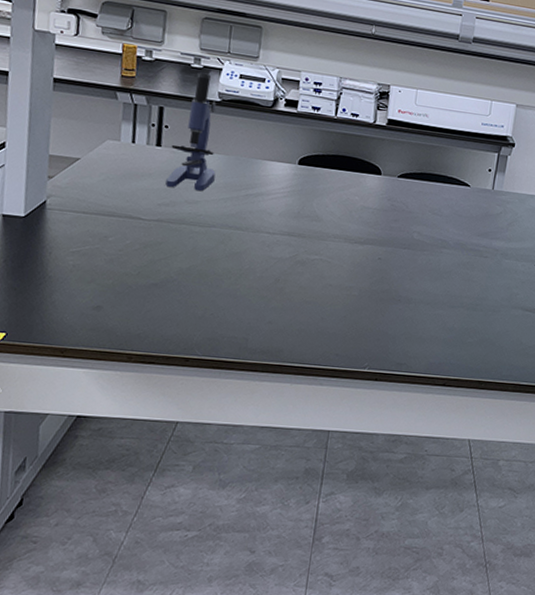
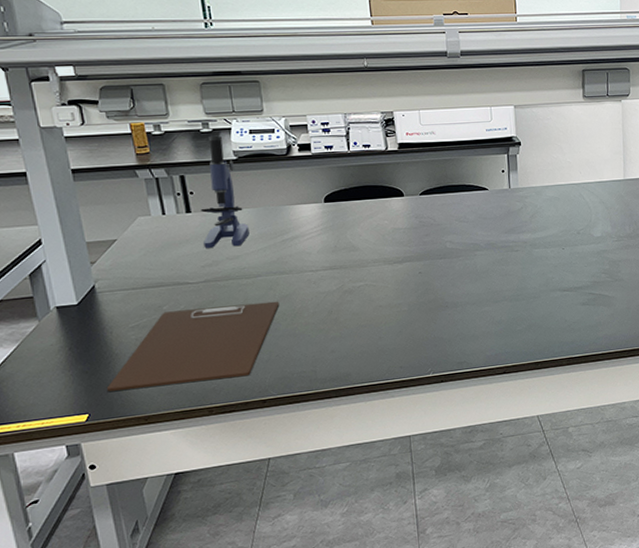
clipboard: none [30,243,228,329] -> present [106,301,280,392]

